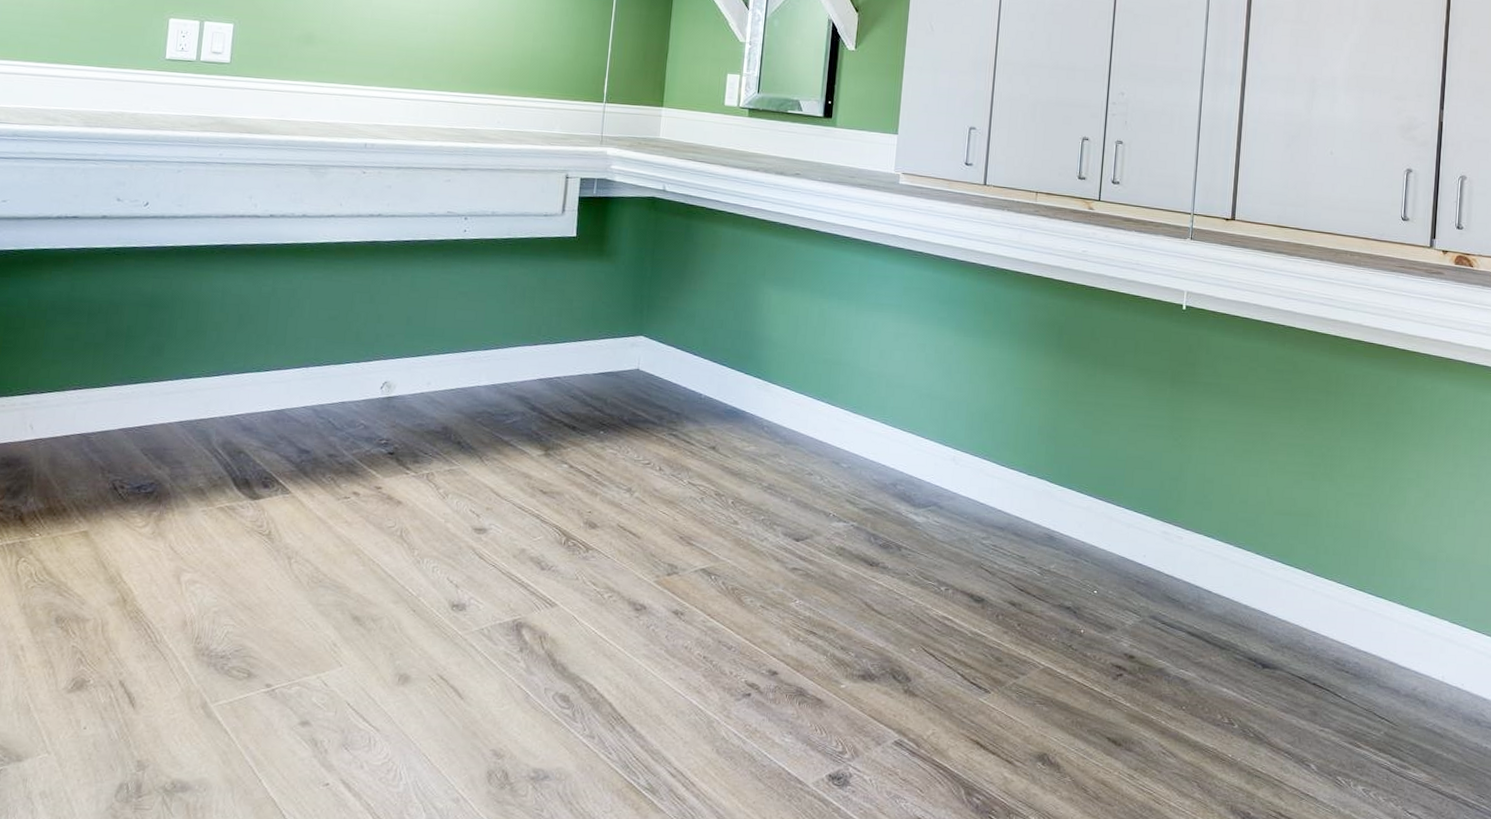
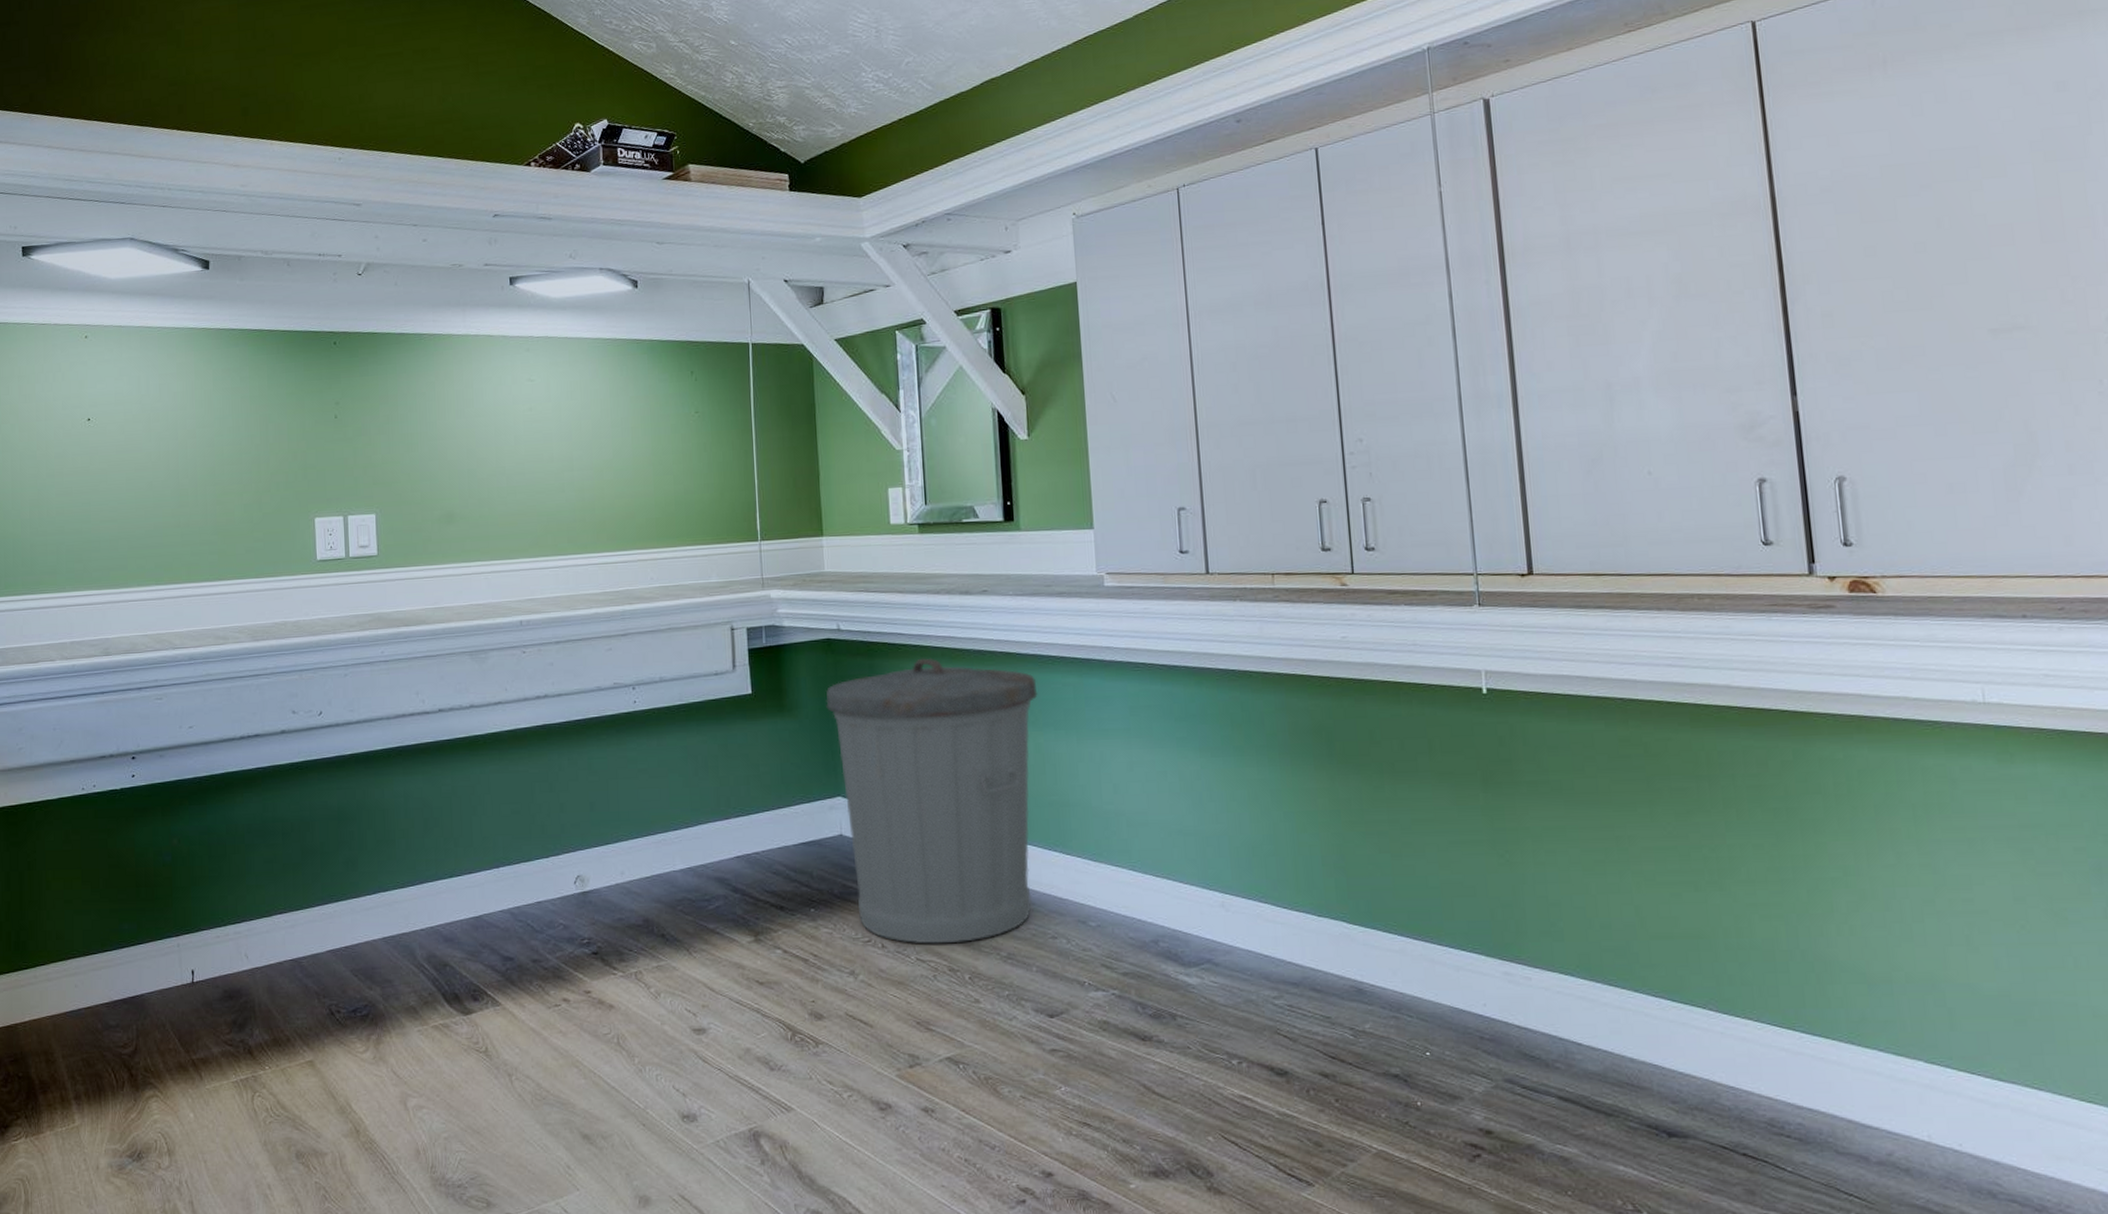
trash can: none [642,224,830,472] -> present [826,658,1038,944]

